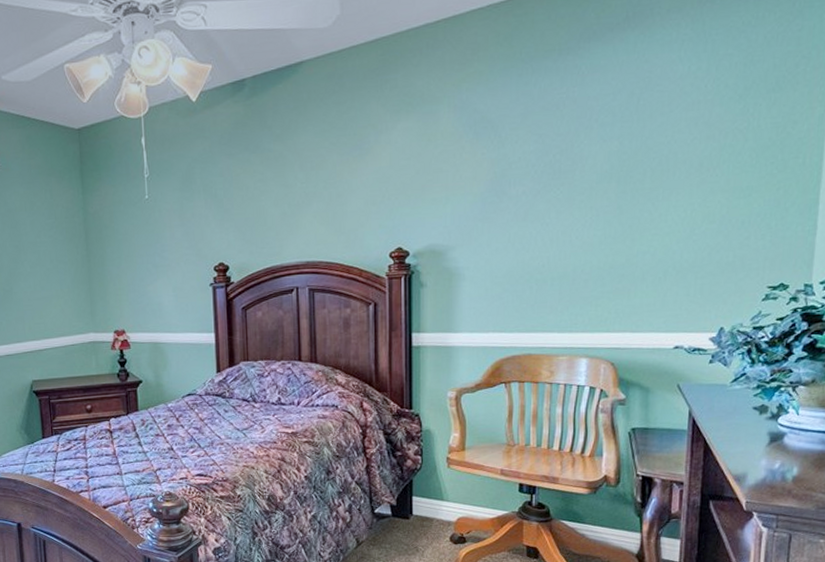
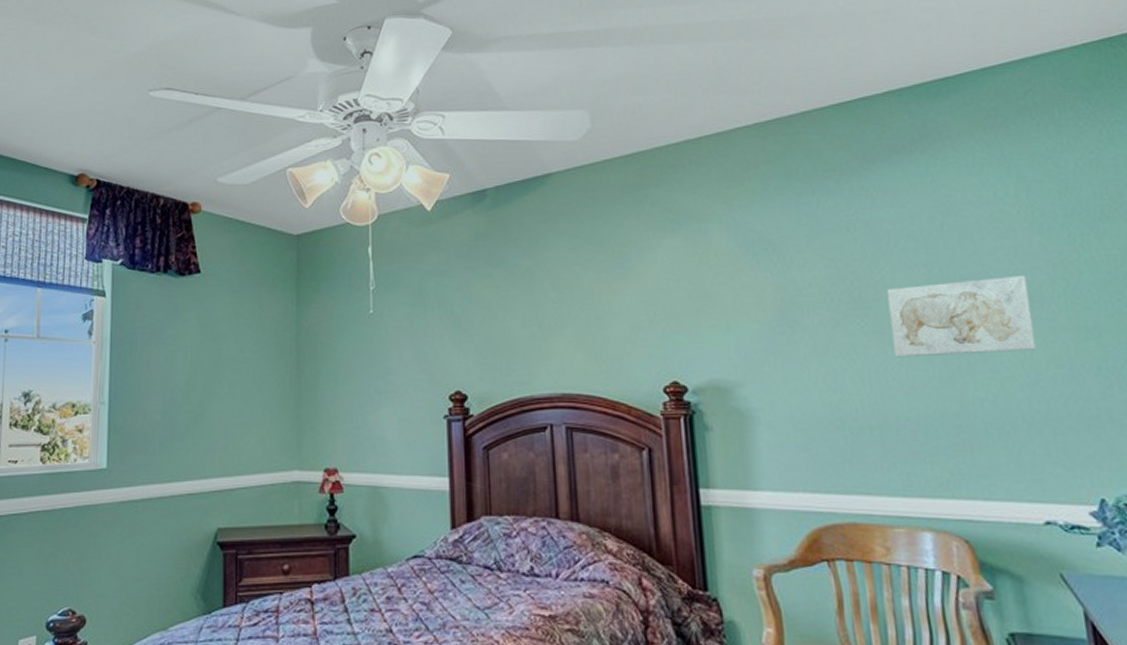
wall art: none [580,144,700,220] -> present [887,276,1037,358]

